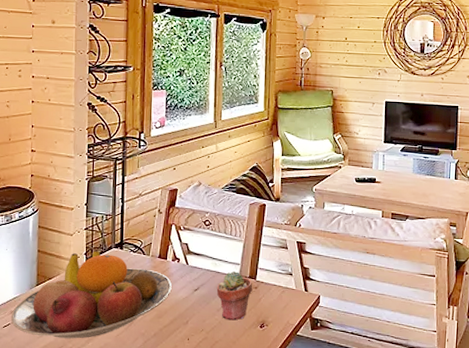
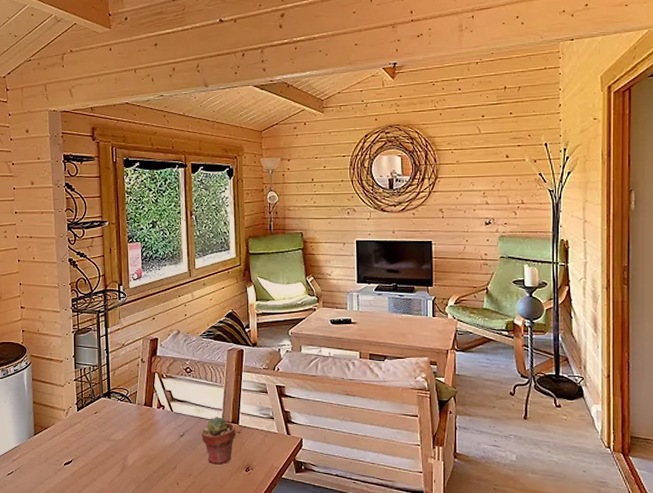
fruit bowl: present [10,251,172,339] -> none [13,400,159,485]

